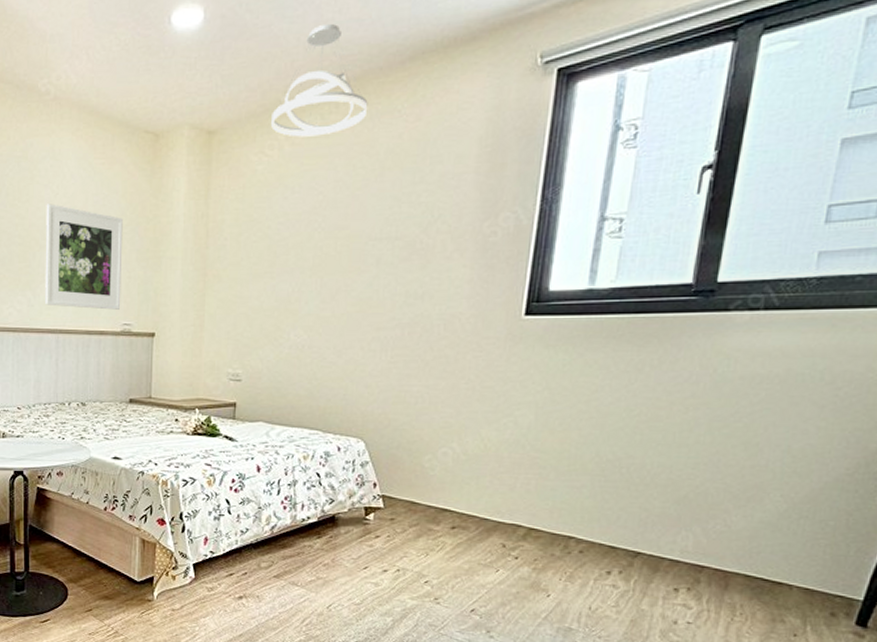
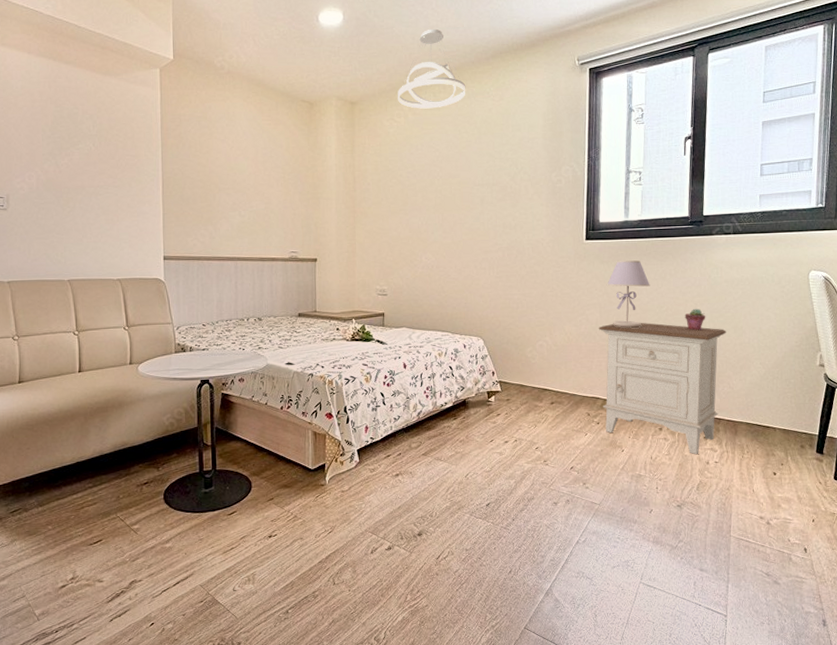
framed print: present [45,204,123,310] -> none [223,155,288,241]
nightstand: none [526,429,732,611] -> present [598,322,727,455]
table lamp: none [549,345,618,437] -> present [606,260,650,328]
potted succulent: none [666,415,701,445] -> present [685,309,706,331]

